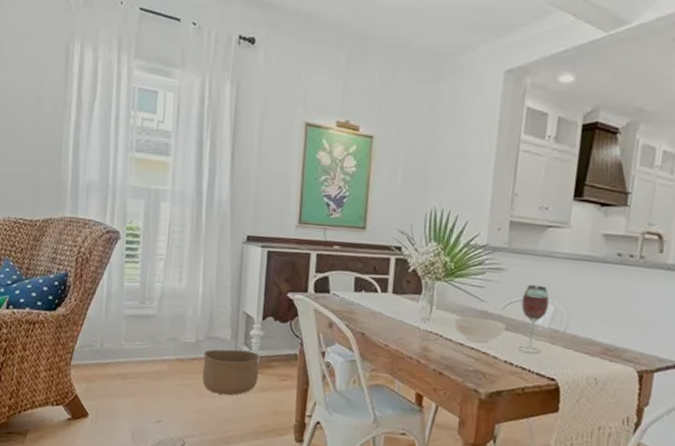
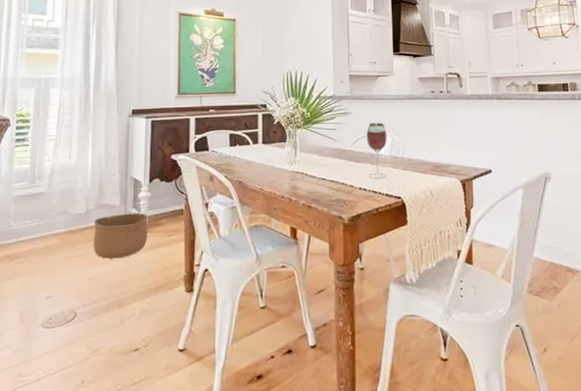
bowl: present [453,317,507,344] -> none [315,154,358,176]

